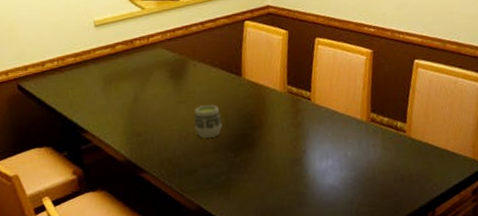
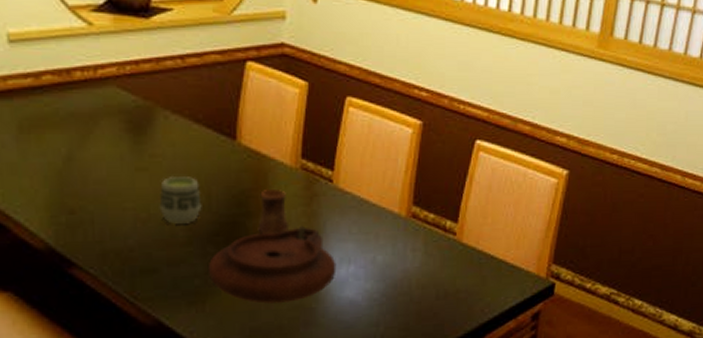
plate: none [229,133,319,191] -> present [207,225,337,304]
cup: none [261,108,283,141] -> present [257,188,290,234]

